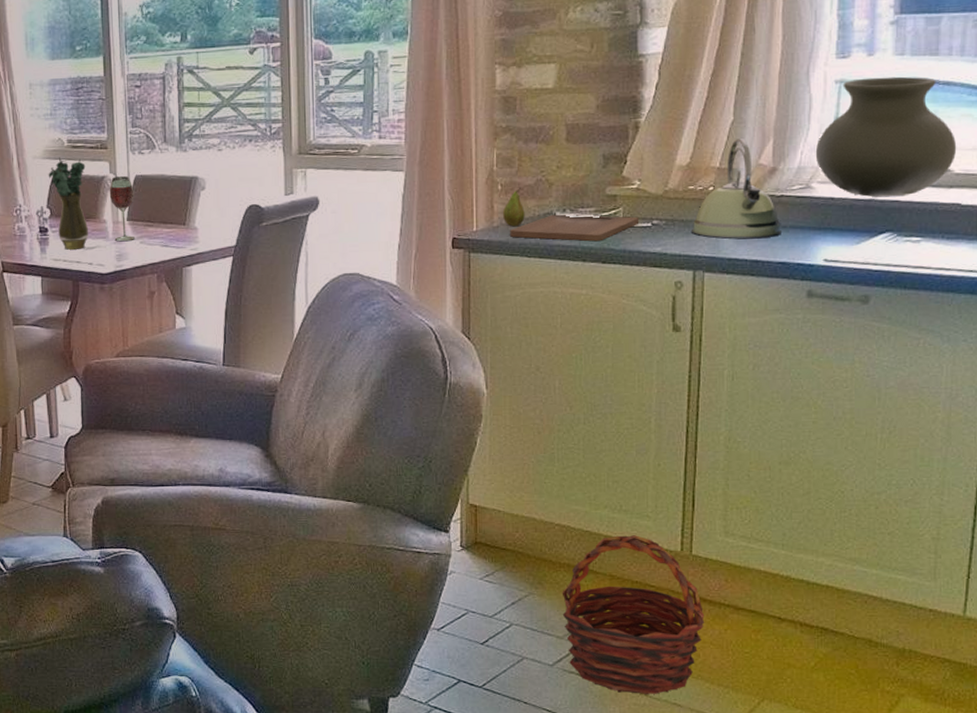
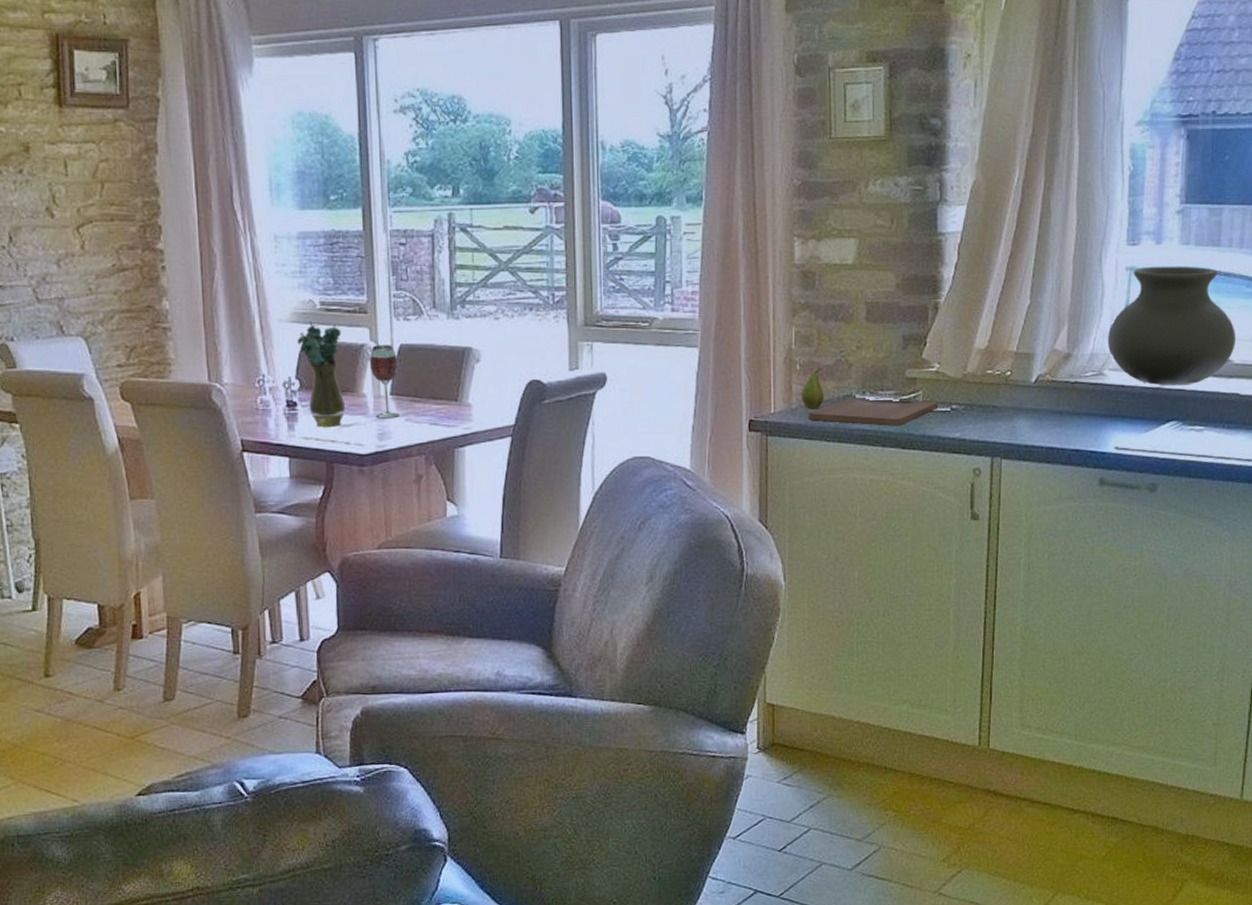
basket: present [562,535,705,694] -> none [861,730,1002,894]
kettle: present [692,139,781,239] -> none [990,323,1075,426]

